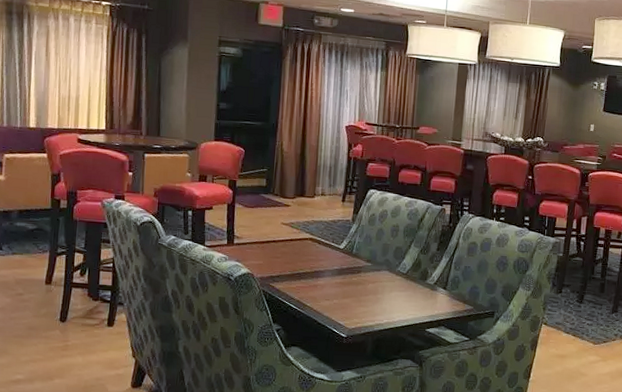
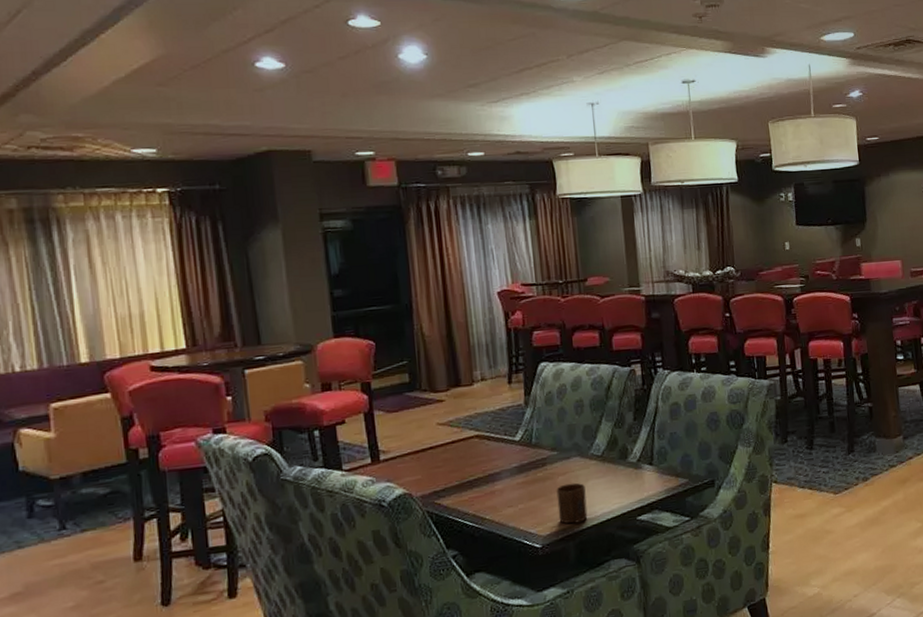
cup: none [363,291,389,324] -> present [556,482,588,524]

